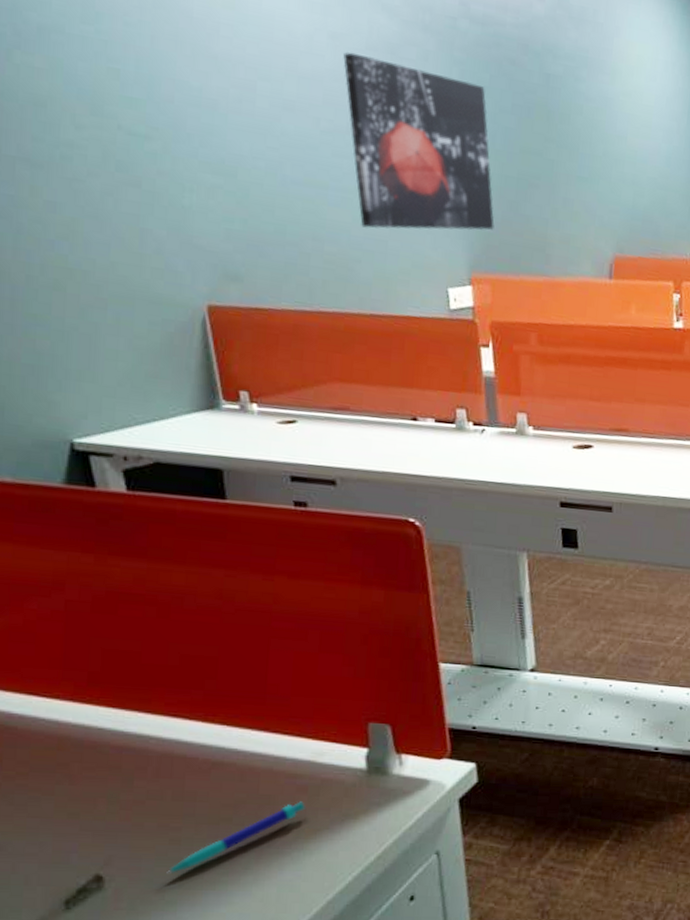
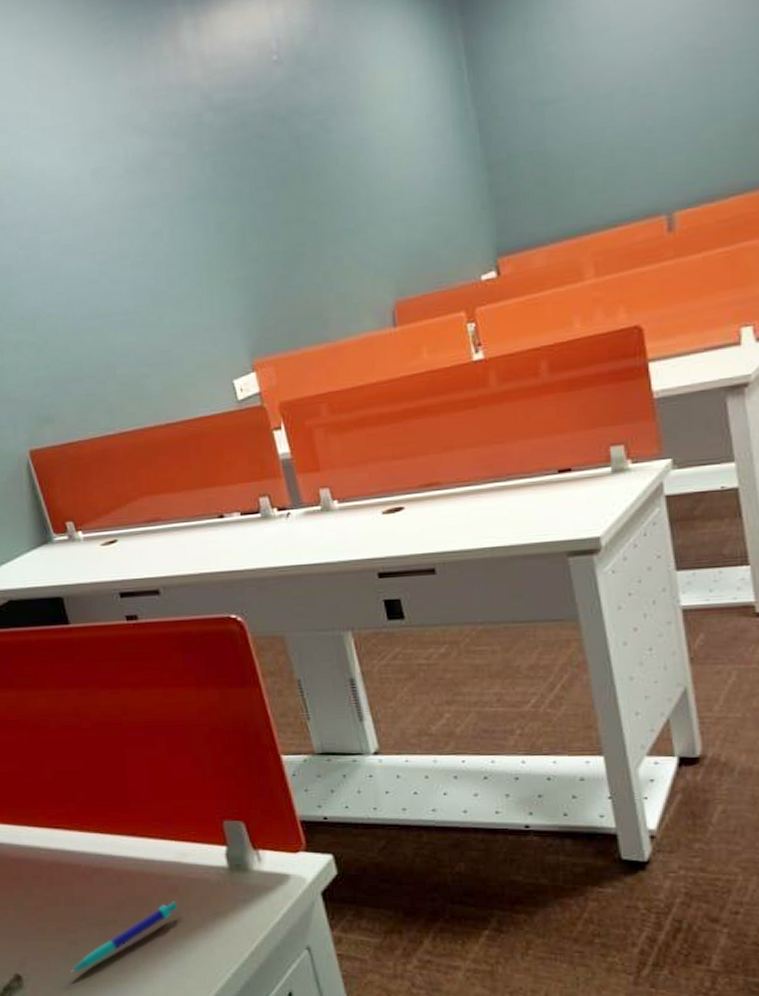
wall art: present [343,51,495,231] -> none [106,170,268,343]

